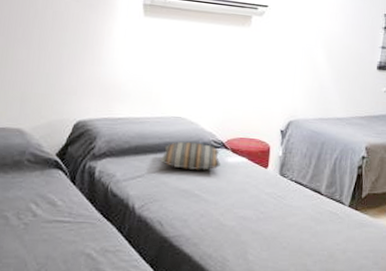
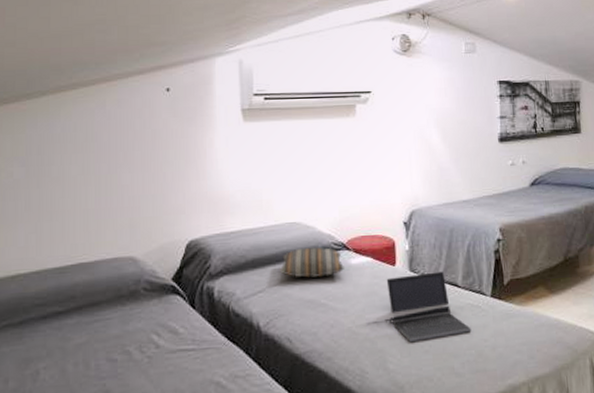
laptop computer: none [257,178,327,239] -> present [386,271,472,343]

